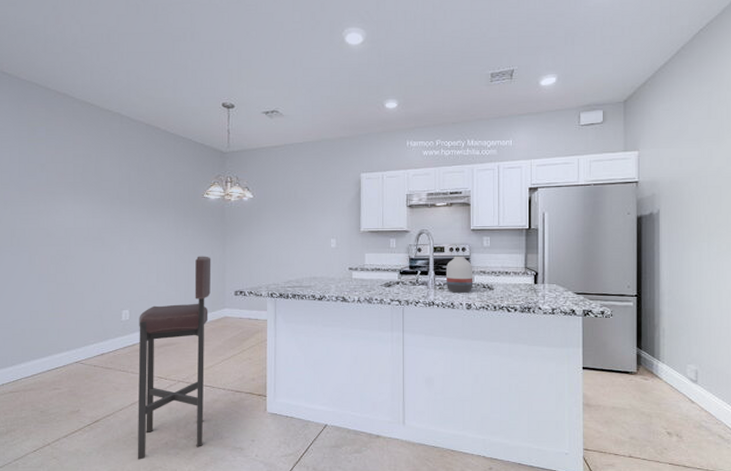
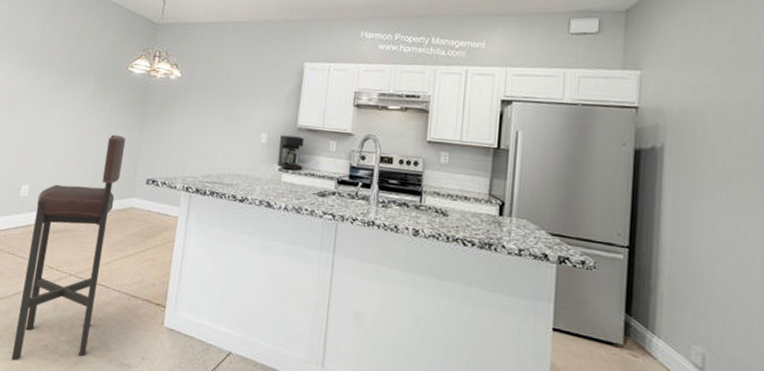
coffee maker: none [347,239,370,268] -> present [278,135,305,171]
vase: present [445,255,473,293] -> none [390,169,426,216]

